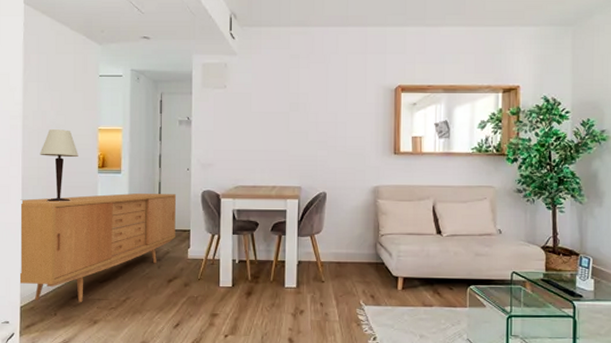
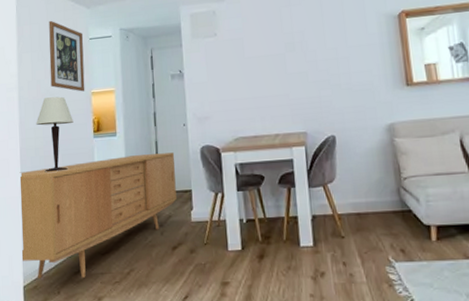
wall art: none [57,52,92,127] -> present [49,20,85,92]

